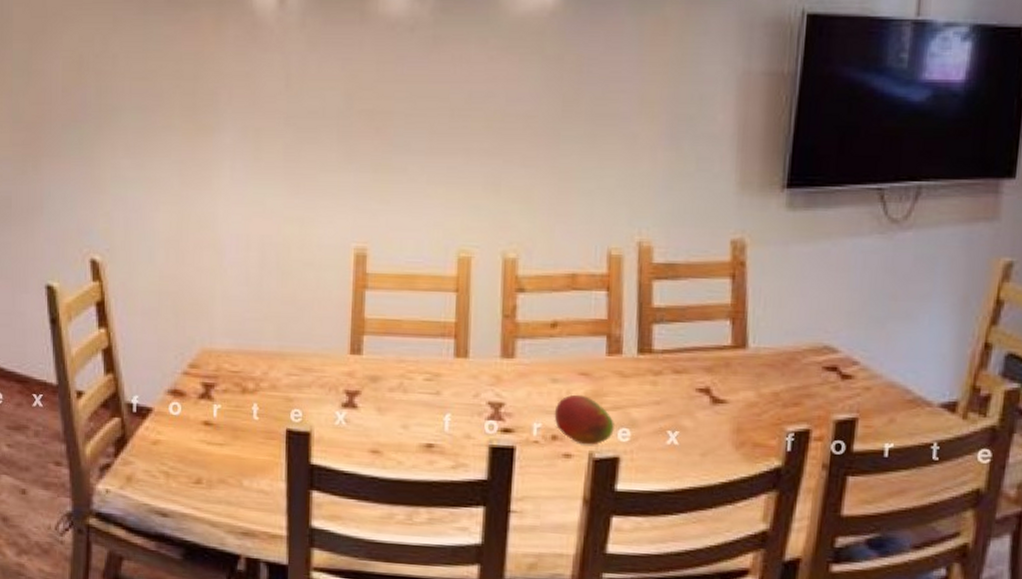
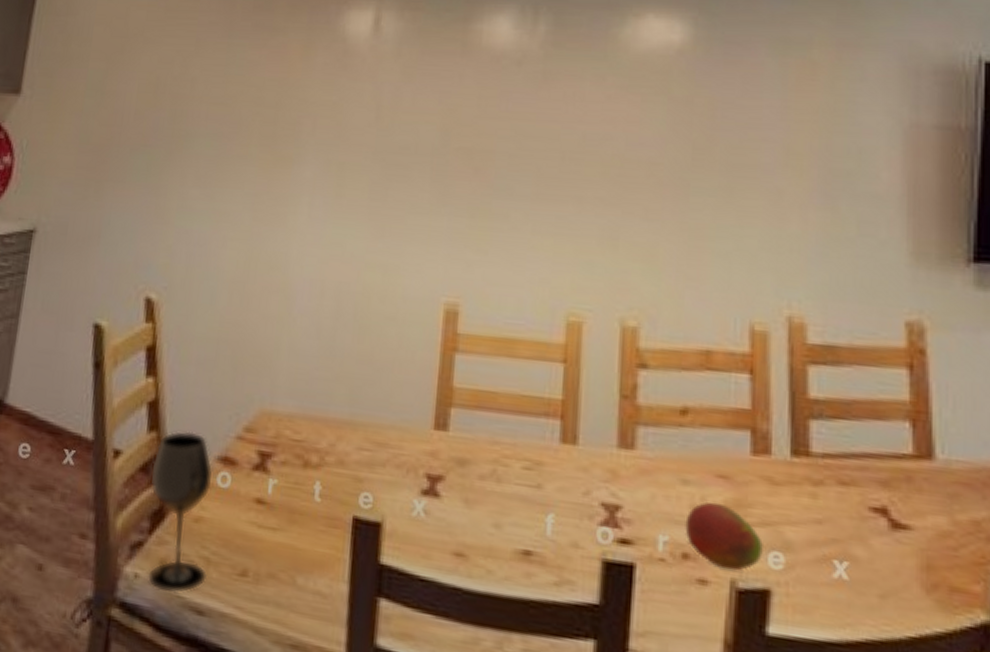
wineglass: none [110,371,167,502] -> present [147,430,213,594]

